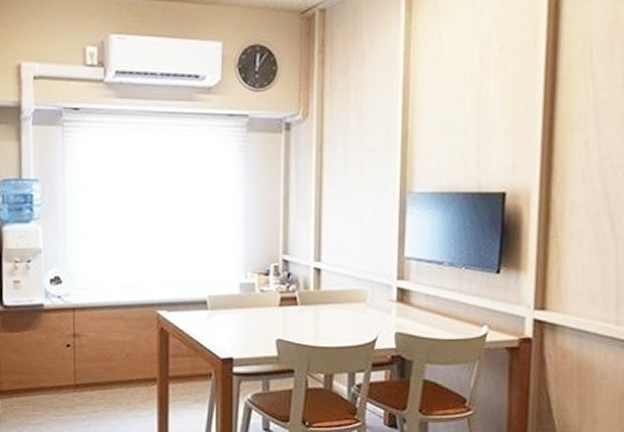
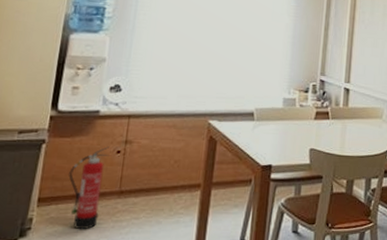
fire extinguisher: none [24,340,60,422] -> present [68,146,109,230]

